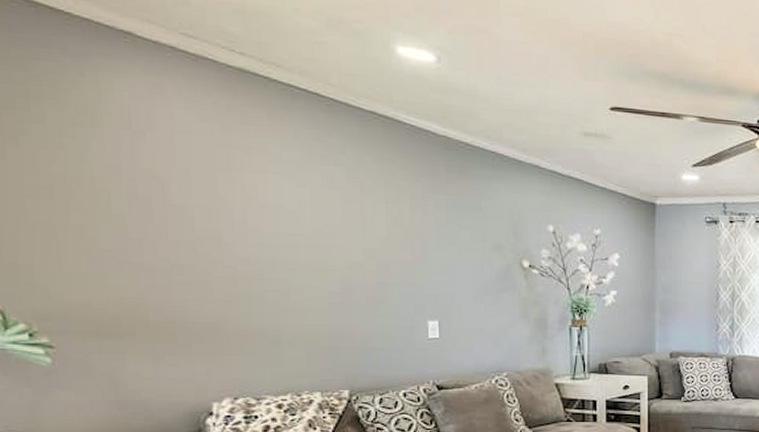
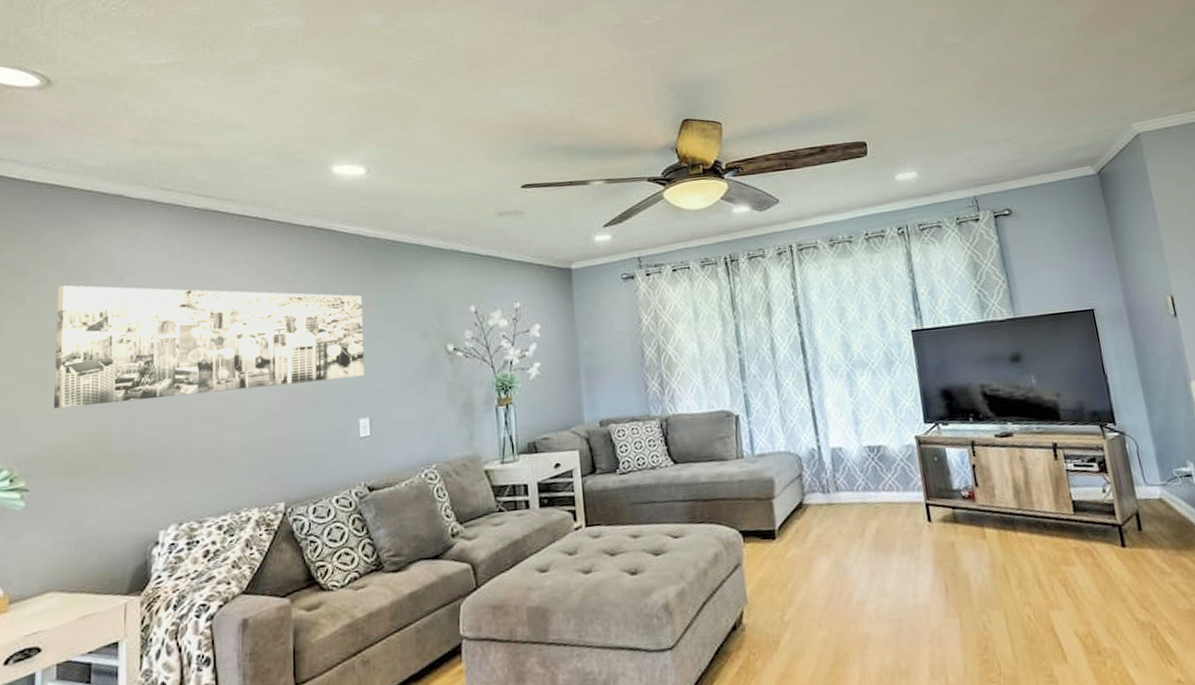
wall art: none [60,129,434,279] -> present [54,285,365,408]

